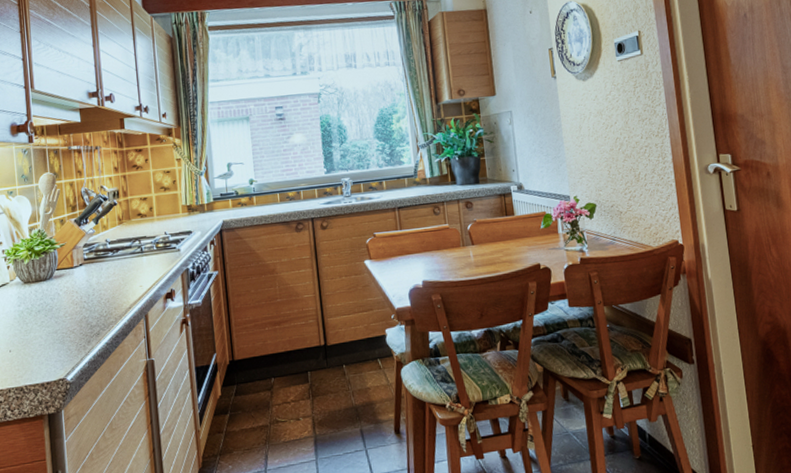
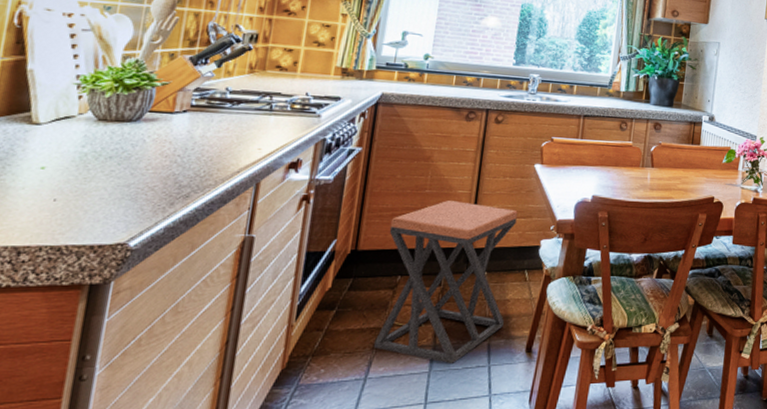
stool: none [255,304,370,452] -> present [373,199,518,365]

